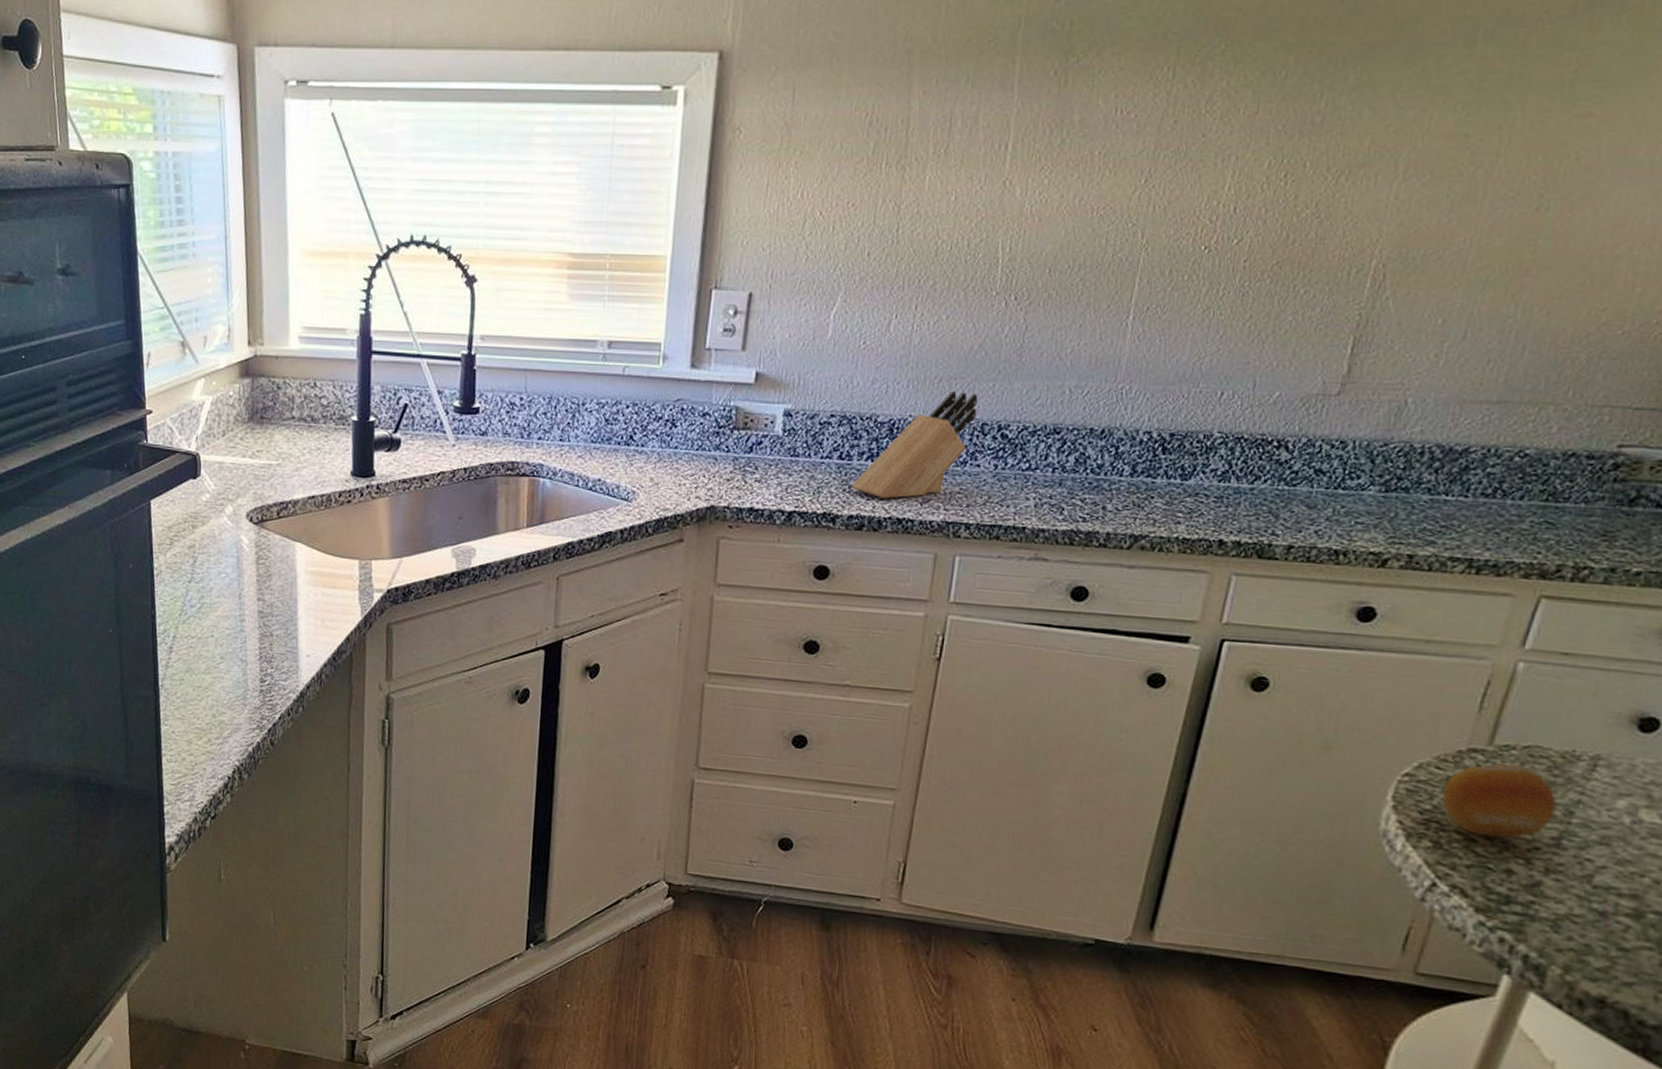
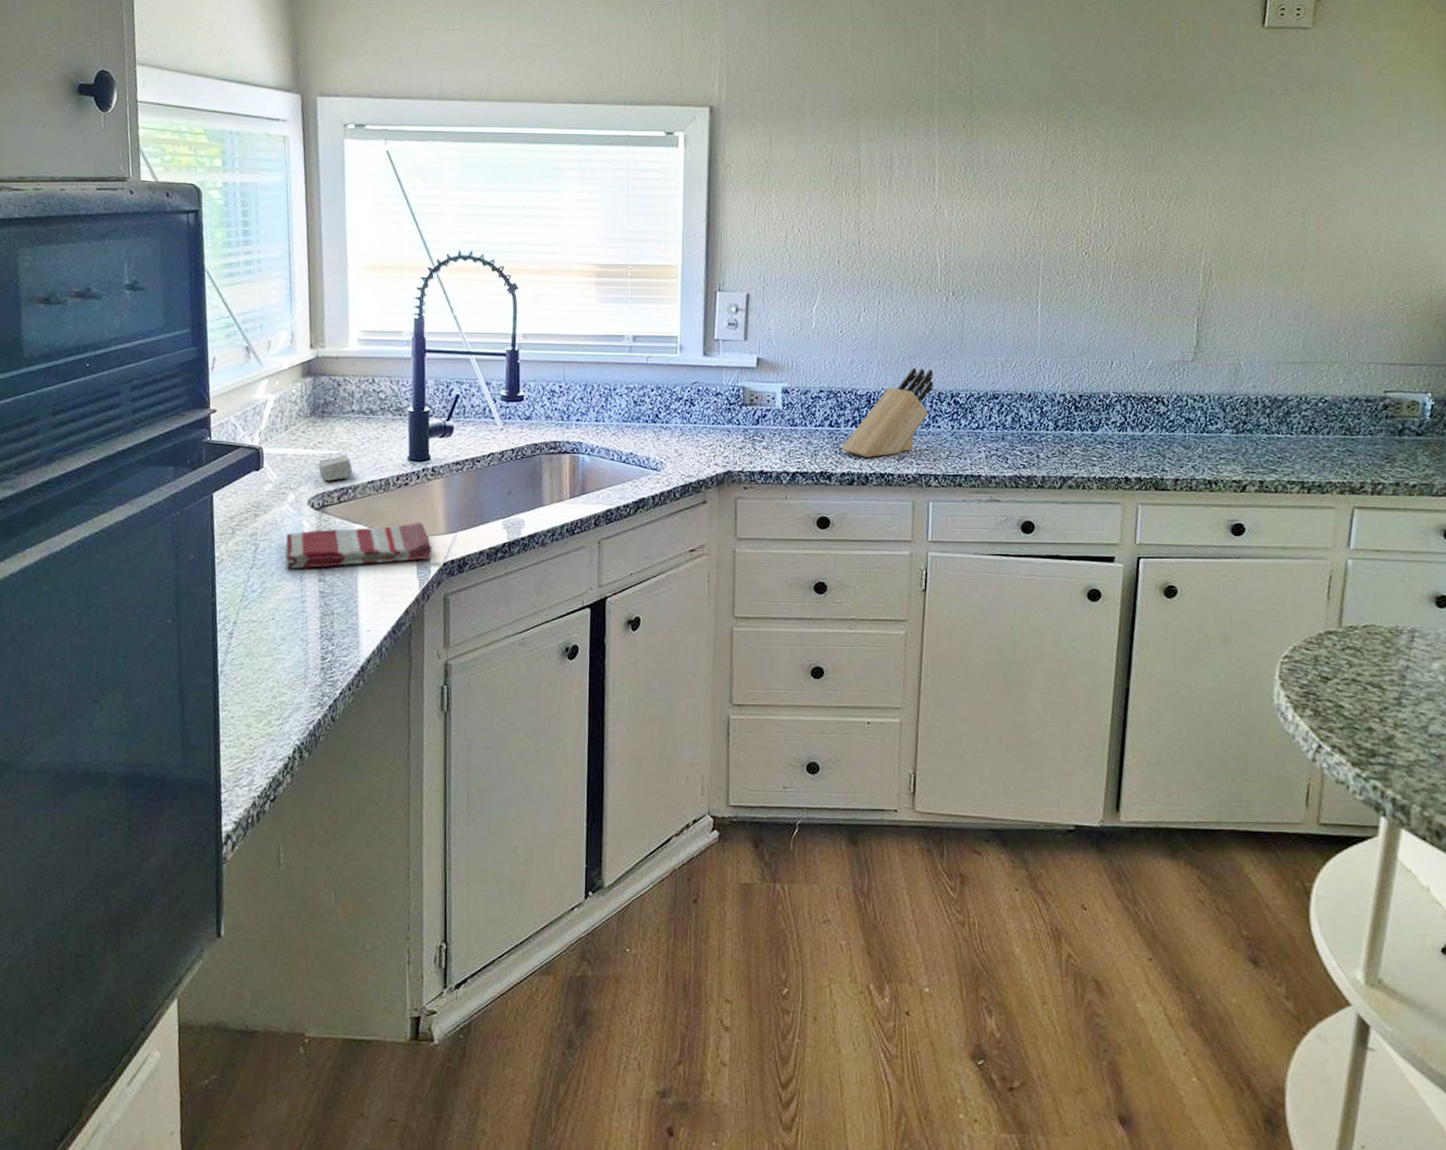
dish towel: none [223,544,376,586] -> present [285,523,432,568]
soap bar: none [257,466,292,494] -> present [318,455,352,481]
fruit: present [1442,763,1556,838] -> none [1313,641,1393,703]

